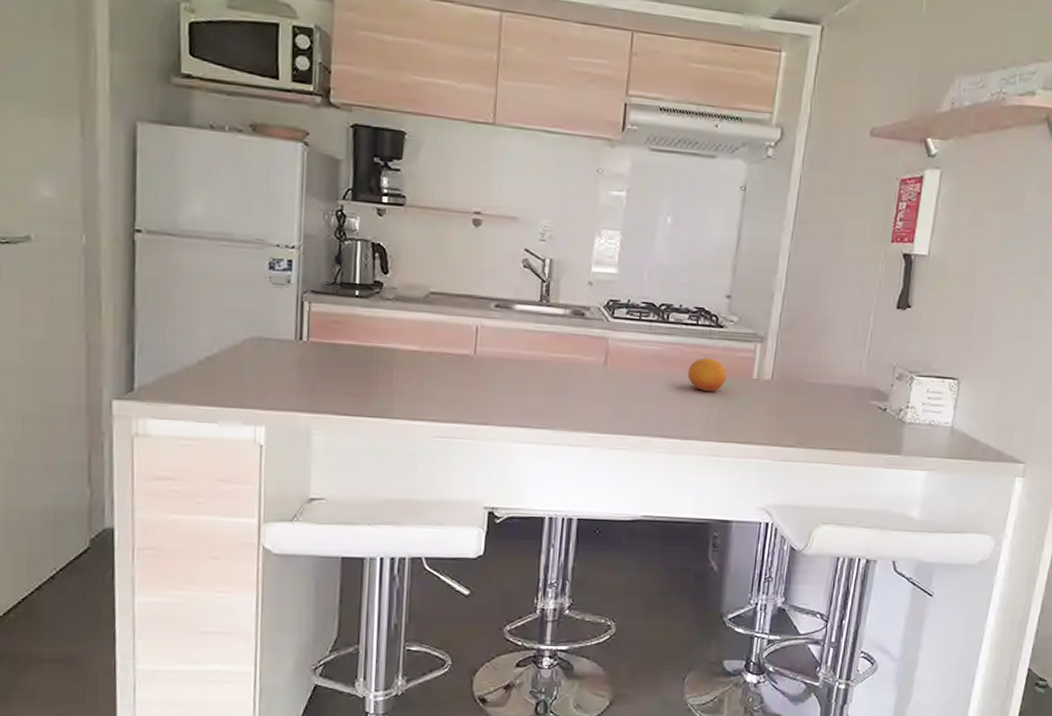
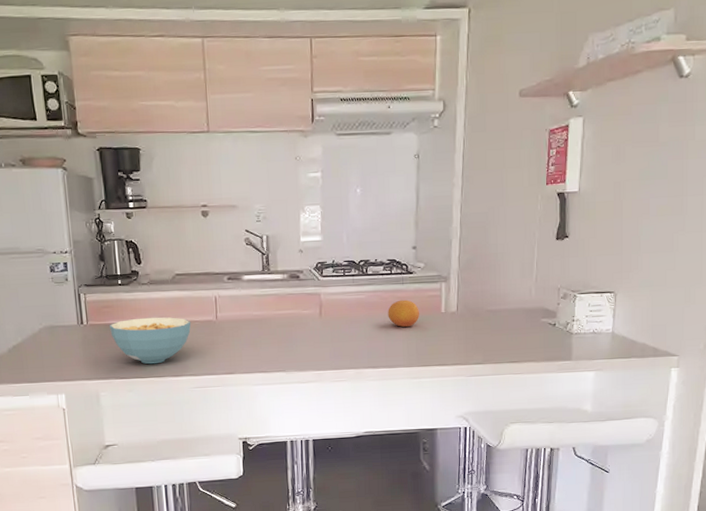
cereal bowl: none [336,341,442,402] -> present [110,317,191,365]

